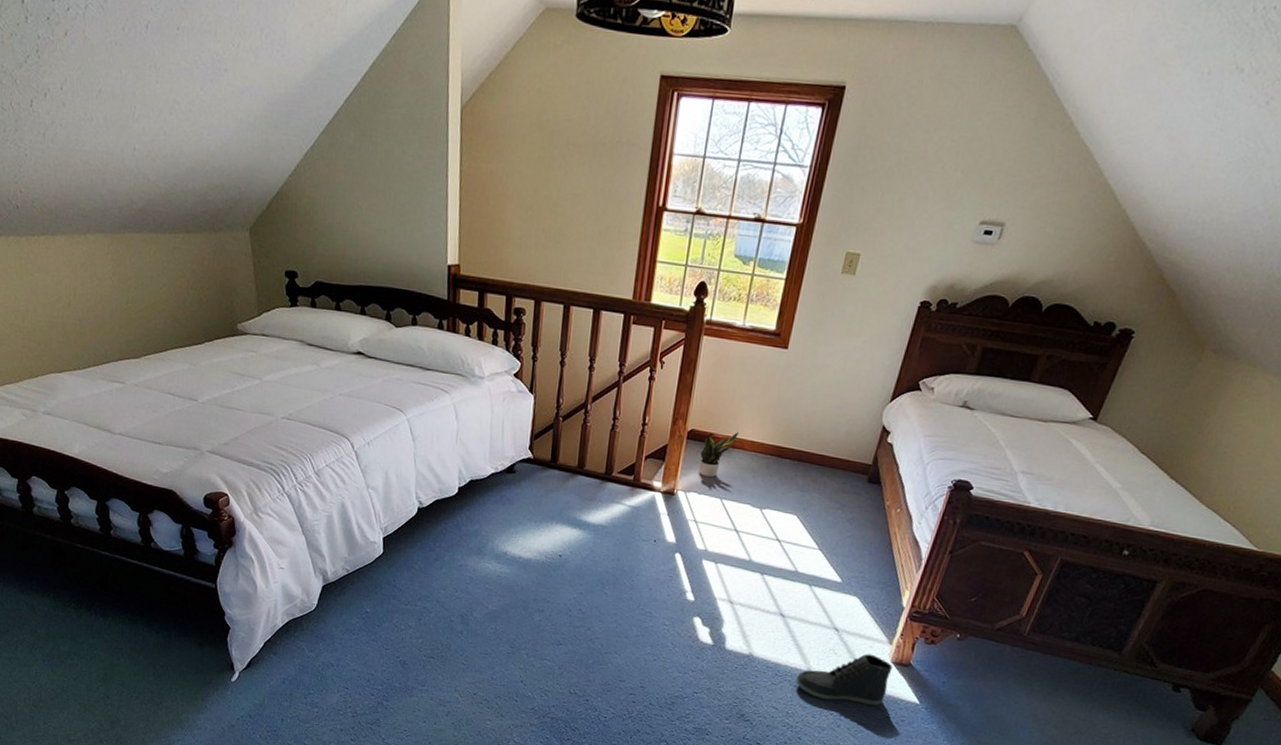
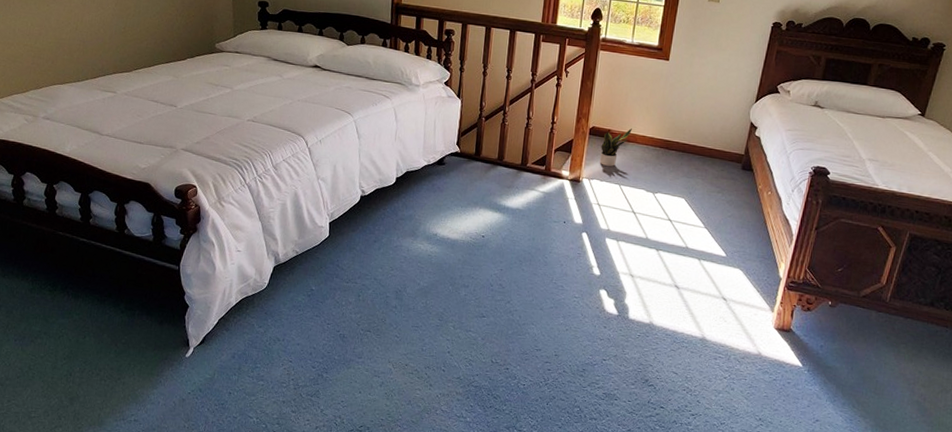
sneaker: present [795,654,893,706] -> none [691,321,776,369]

